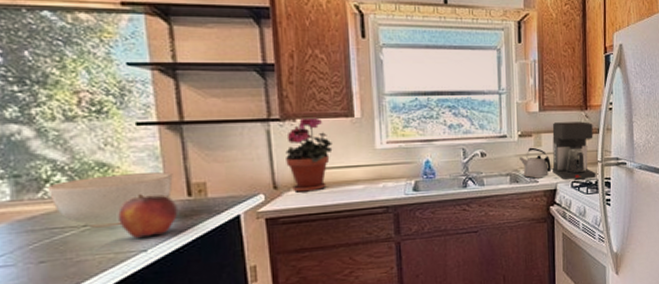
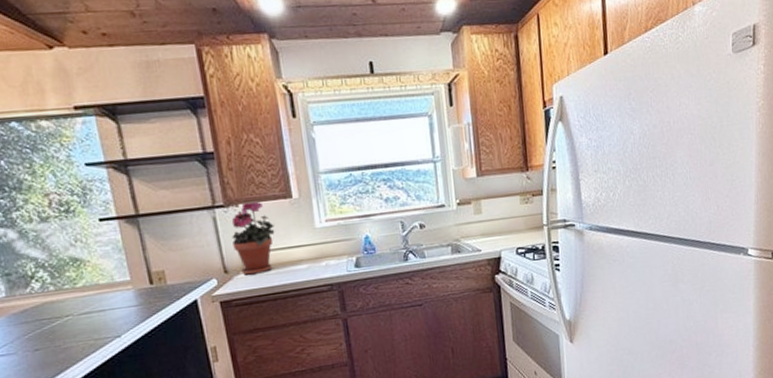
bowl: present [48,172,173,228] -> none [34,263,136,318]
fruit: present [118,194,179,239] -> none [93,284,144,326]
kettle: present [518,147,551,179] -> none [458,215,494,247]
coffee maker: present [552,121,596,181] -> none [491,183,542,247]

